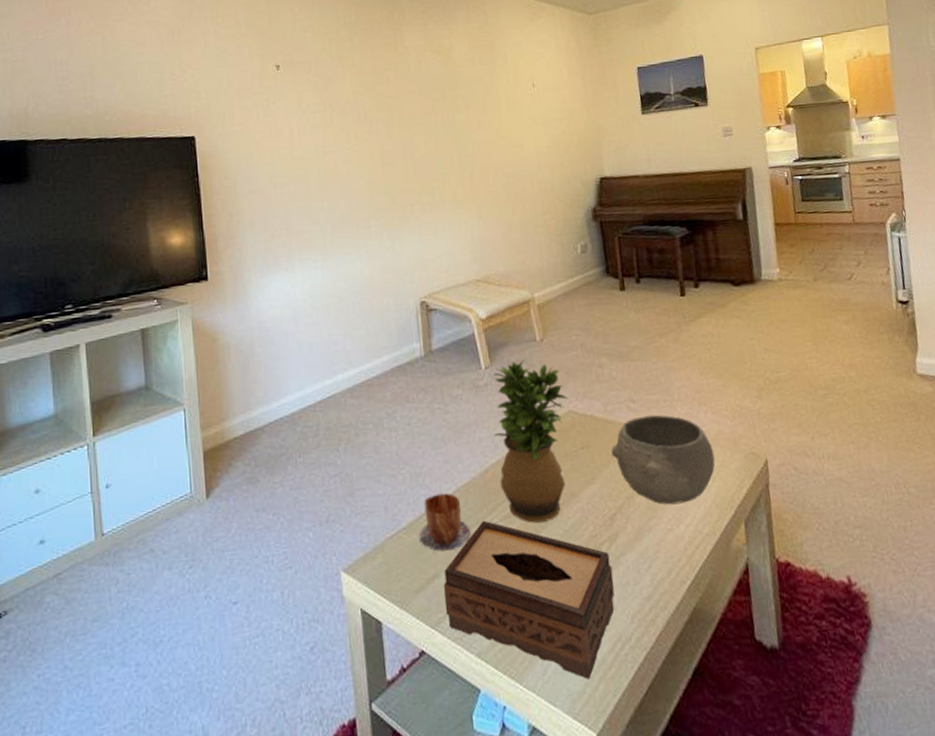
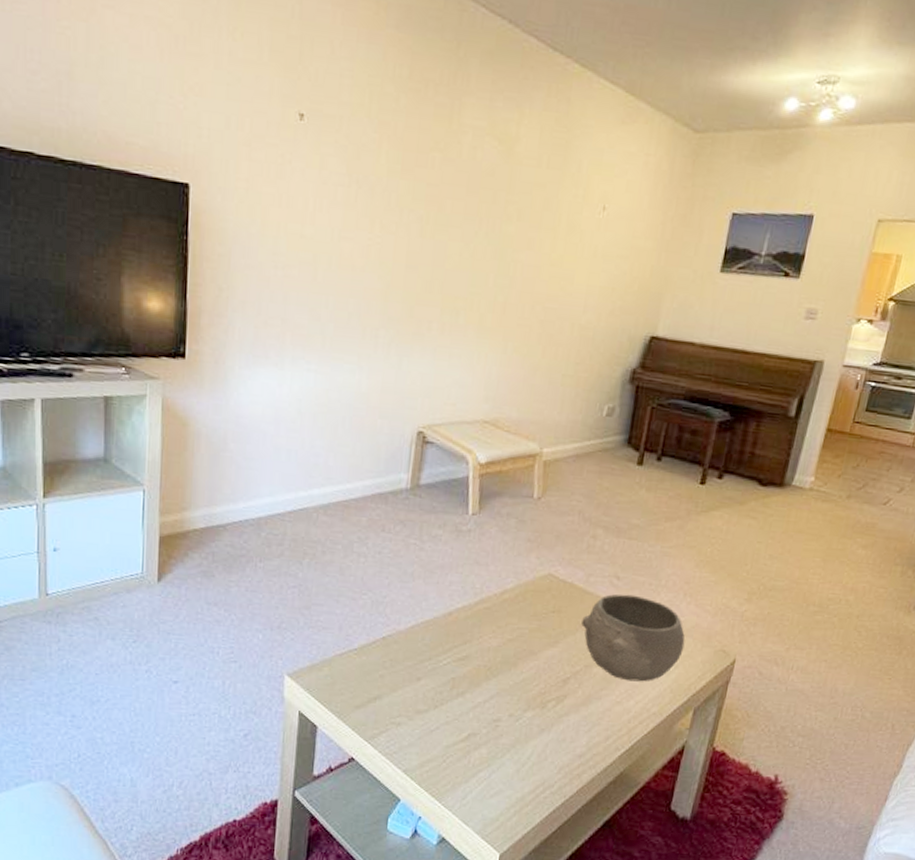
mug: present [419,492,472,552] -> none [369,624,422,678]
tissue box: present [444,520,615,679] -> none [381,658,553,810]
potted plant: present [493,359,568,523] -> none [461,513,551,671]

